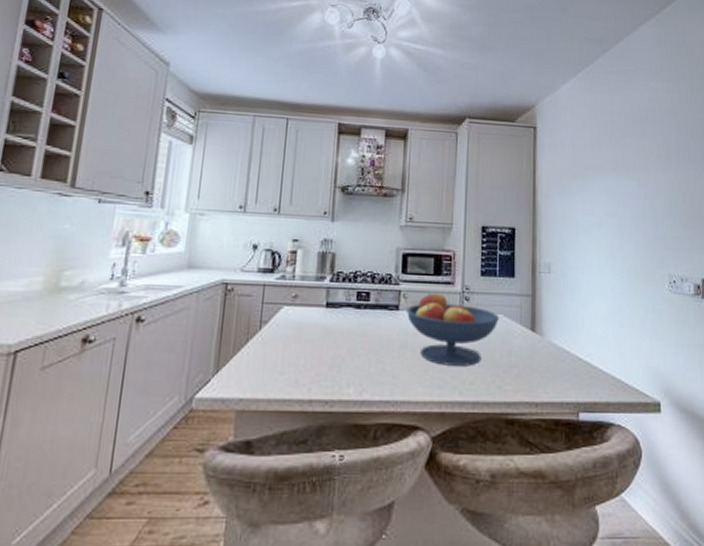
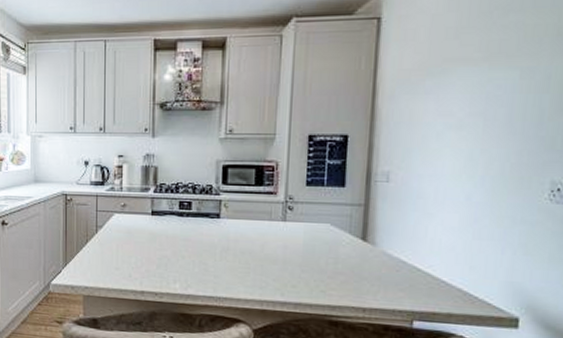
fruit bowl: present [405,291,499,366] -> none [226,201,325,271]

